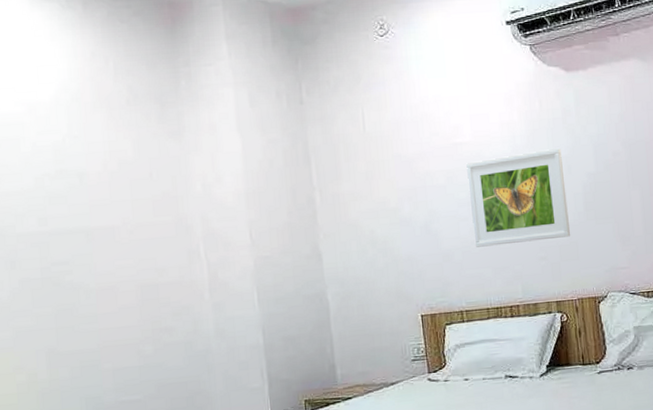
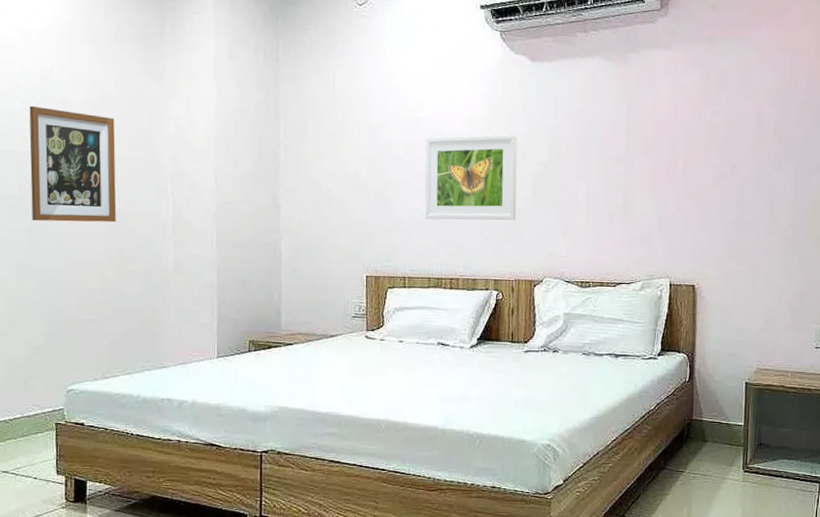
wall art: none [43,182,149,303] -> present [29,105,117,223]

